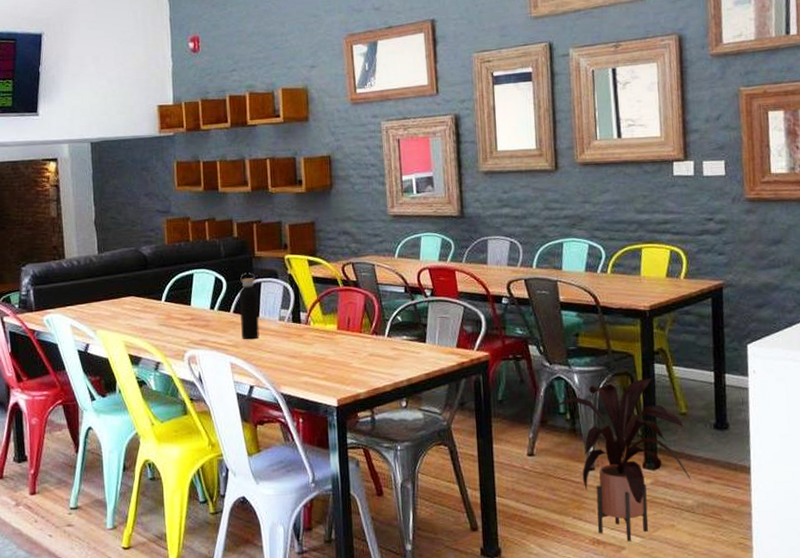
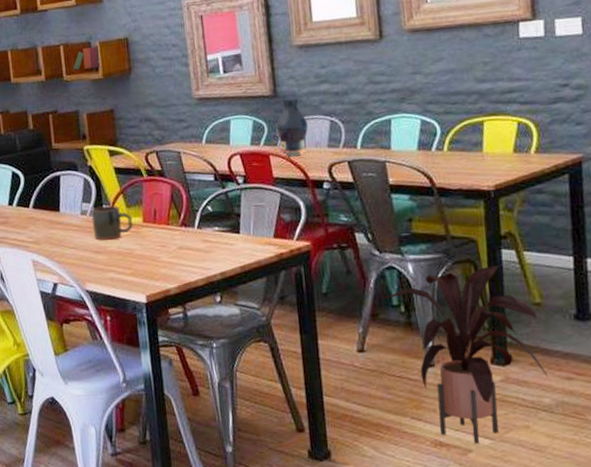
water bottle: present [239,272,259,339] -> none [38,166,61,235]
books: none [279,160,305,184] -> present [73,44,102,70]
mug: none [289,312,328,345] -> present [91,205,133,240]
vase: none [462,220,490,273] -> present [276,98,308,157]

